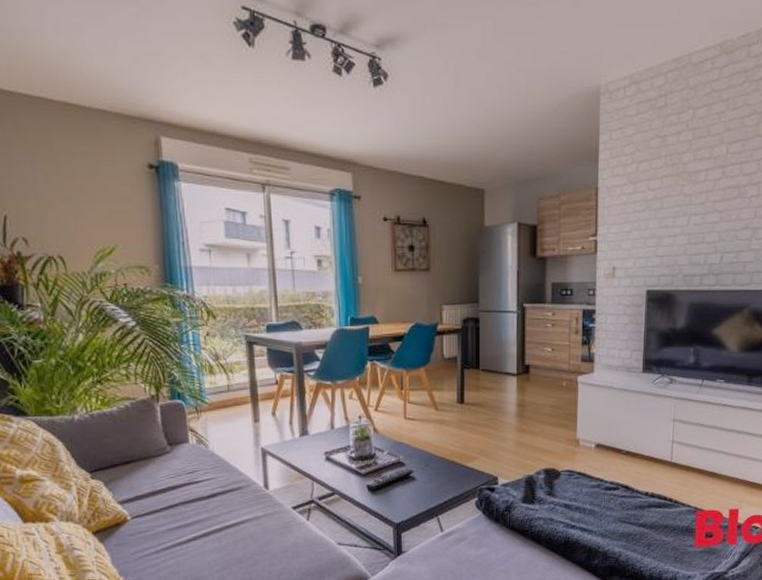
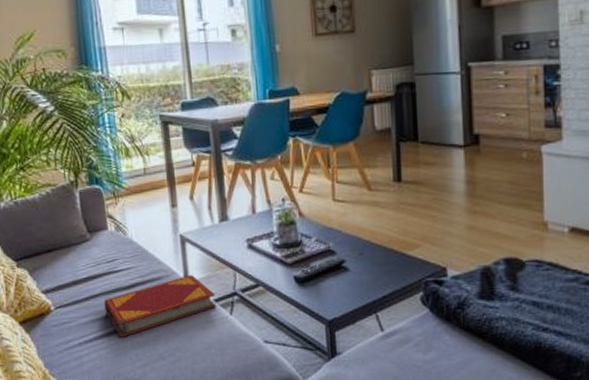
hardback book: none [183,485,294,544] -> present [104,275,217,338]

